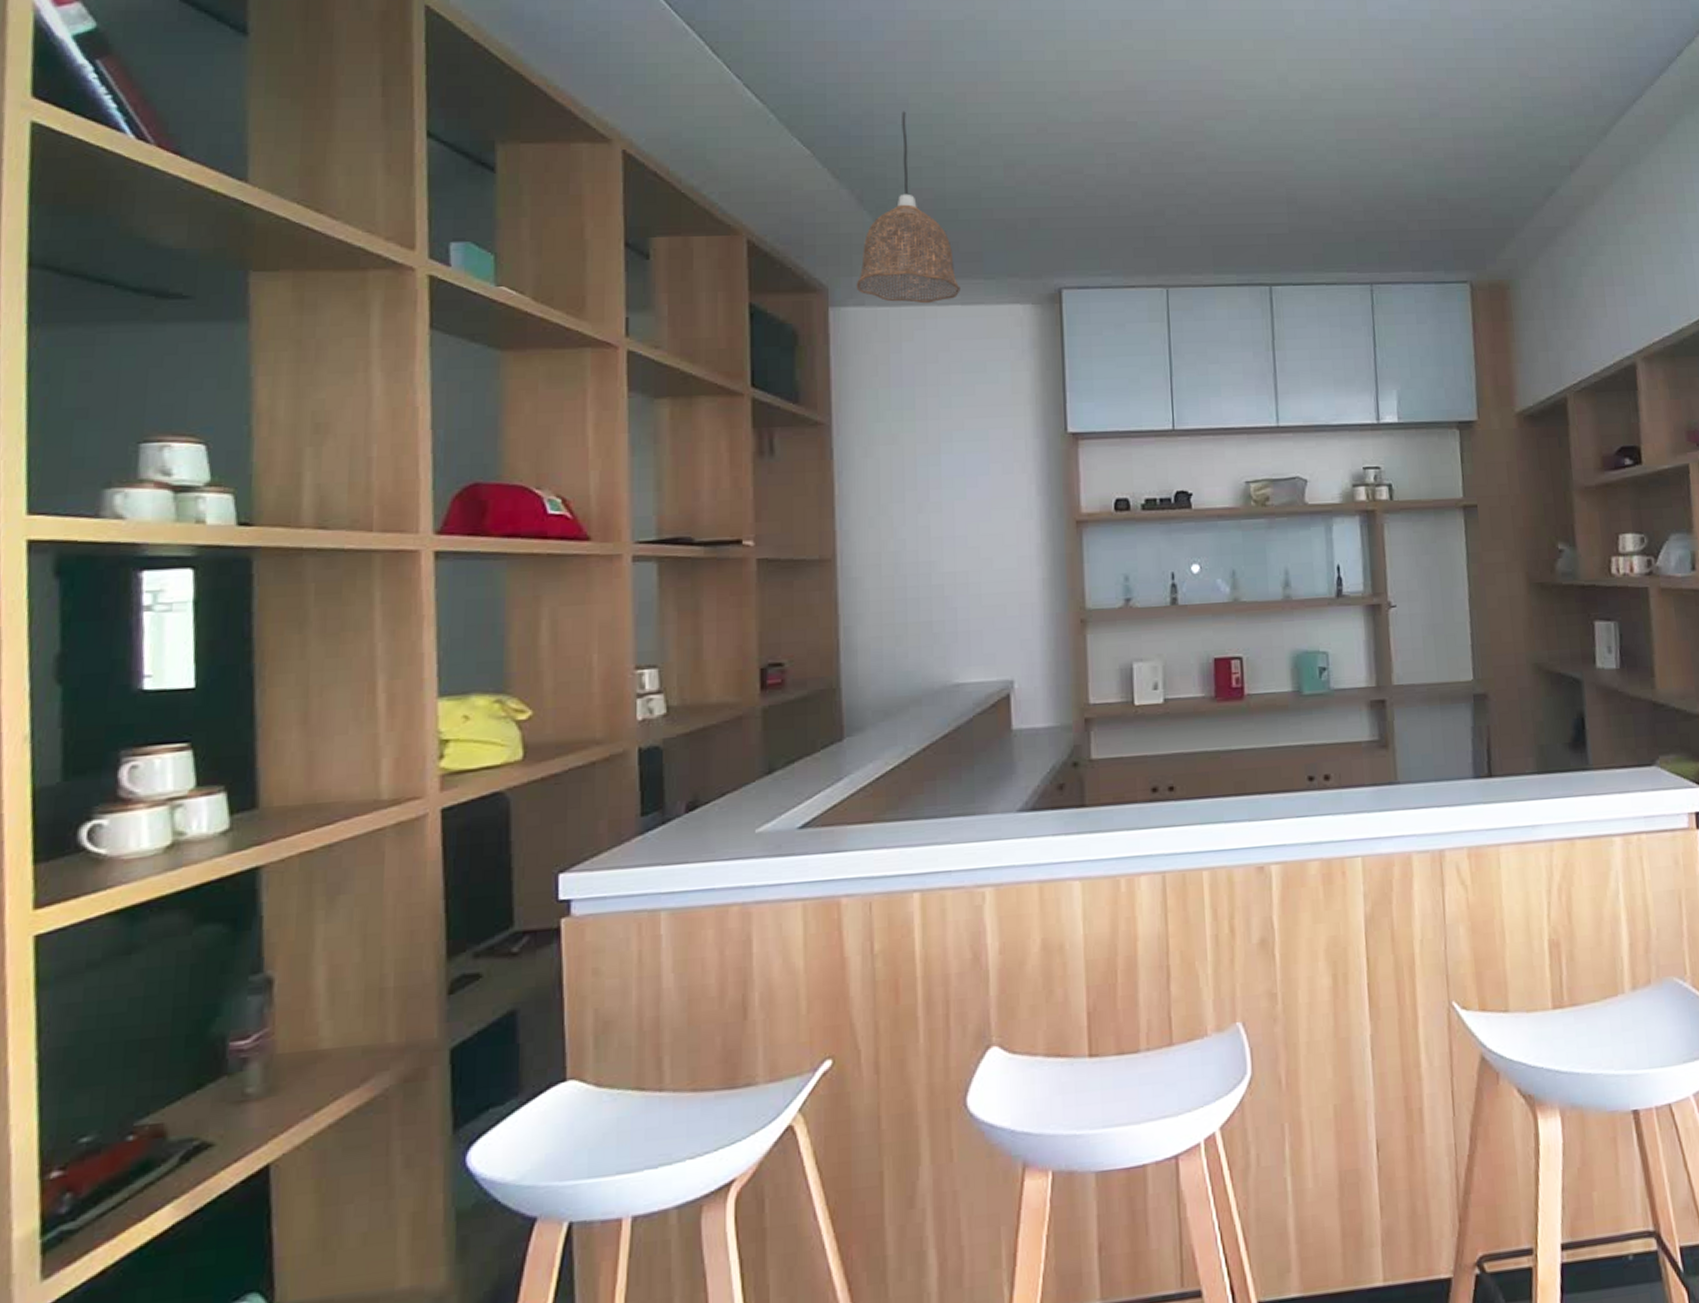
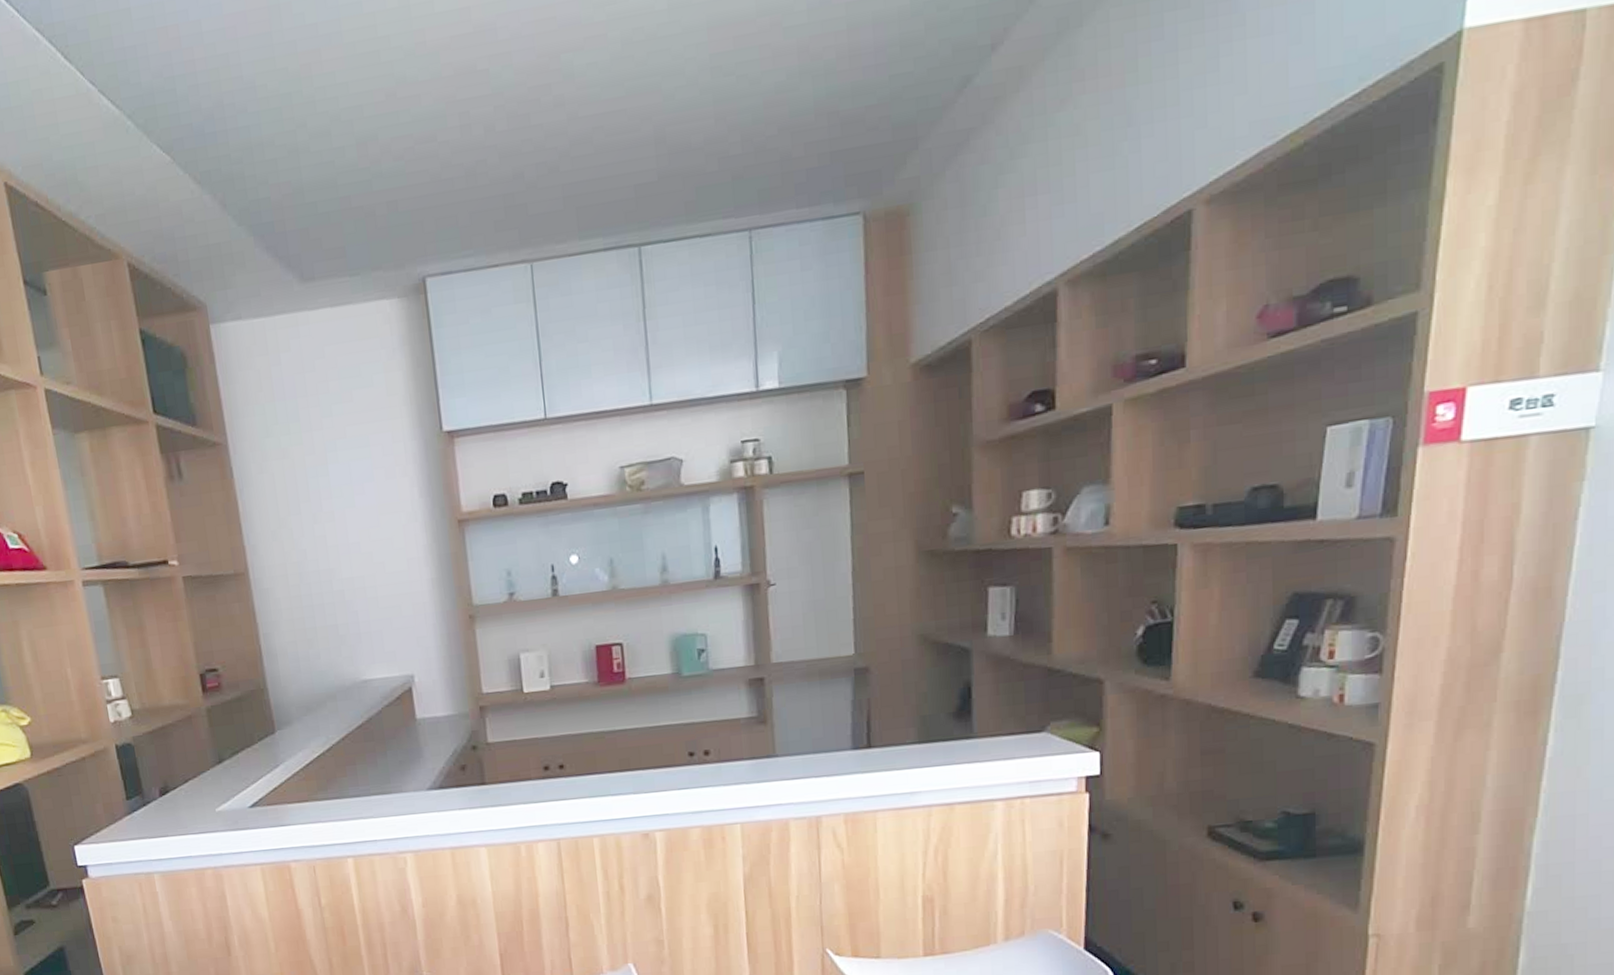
pendant lamp: present [856,111,961,304] -> none [231,96,328,312]

